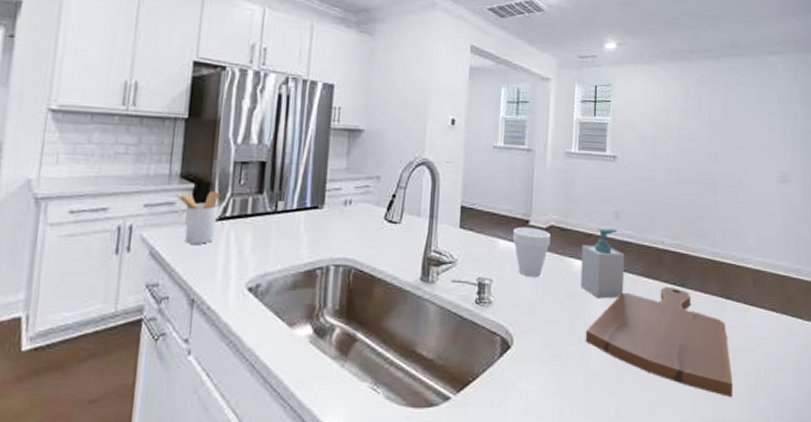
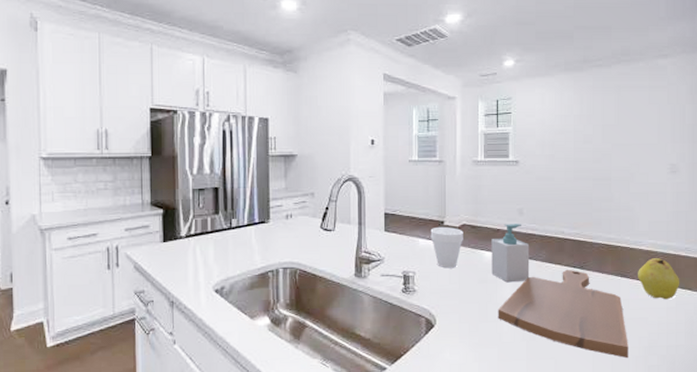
utensil holder: present [175,190,220,244] -> none [148,214,184,258]
fruit: none [744,279,791,329] -> present [638,258,680,300]

